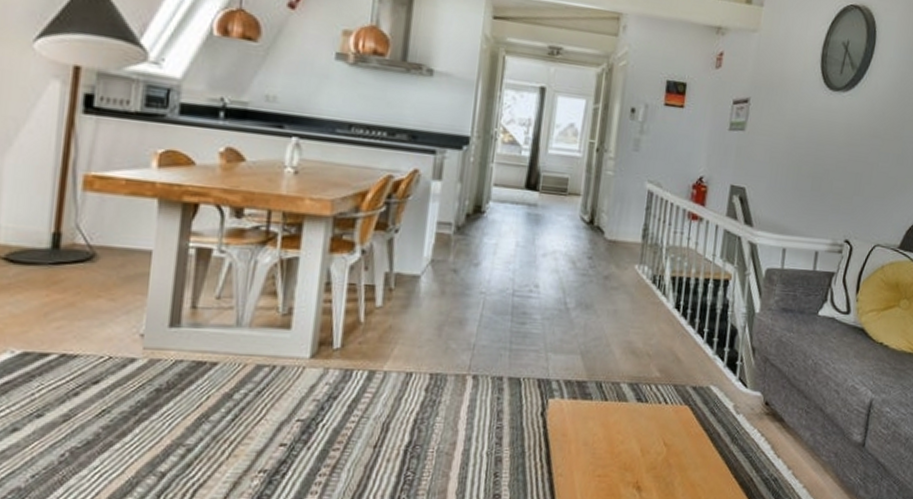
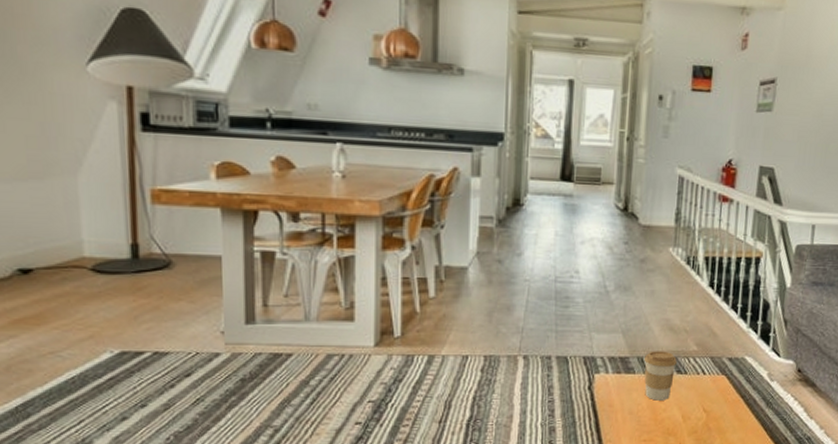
coffee cup: none [602,375,638,431] -> present [644,351,677,401]

